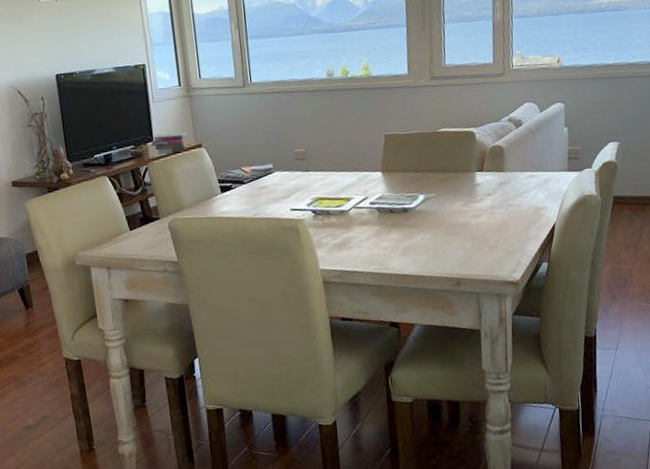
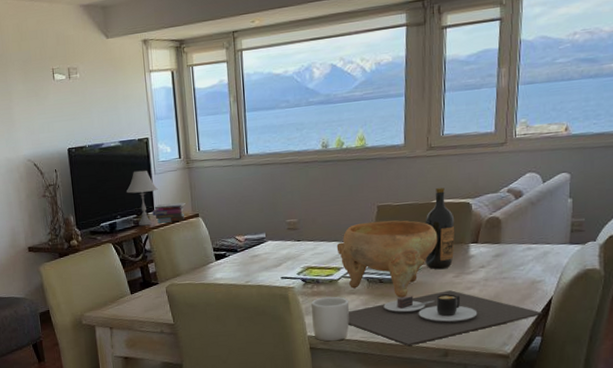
table lamp: none [121,98,157,158] -> present [126,170,158,226]
mug: none [322,228,362,275] -> present [311,296,350,342]
decorative bowl: none [345,149,445,228] -> present [336,220,438,298]
place setting: none [360,219,548,277] -> present [347,290,543,347]
wine bottle: none [431,117,461,198] -> present [425,188,455,270]

